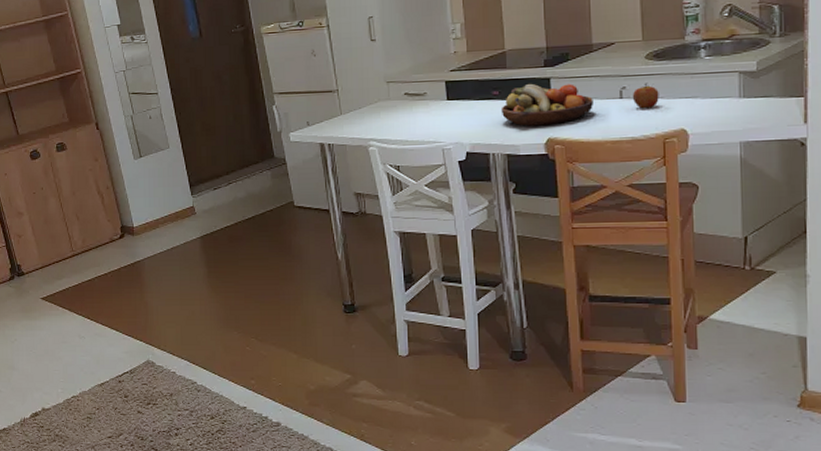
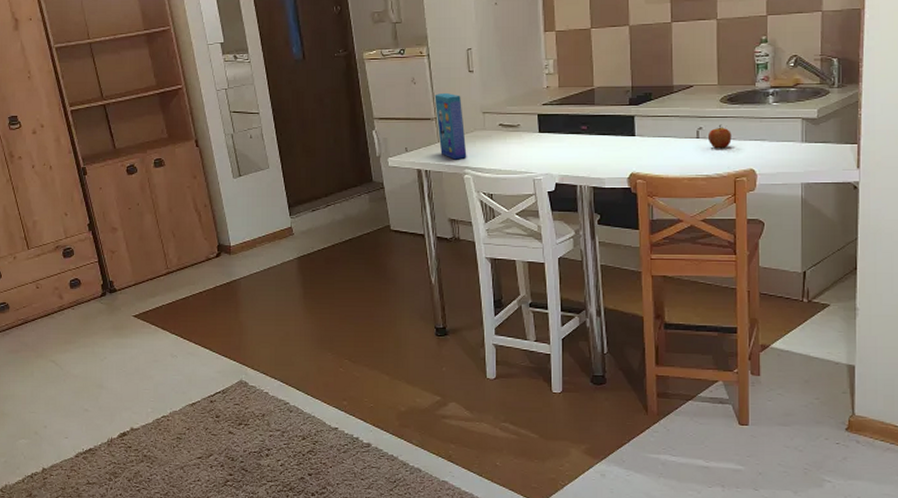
cereal box: none [335,63,371,132] -> present [434,92,467,160]
fruit bowl: present [500,83,593,126] -> none [588,120,673,161]

